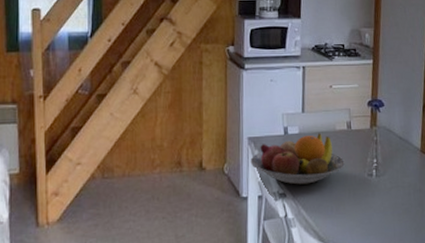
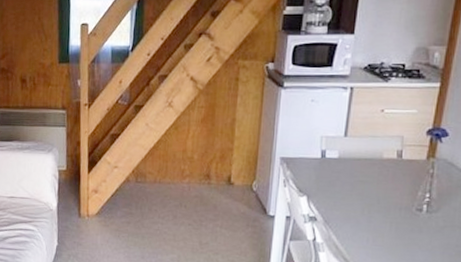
fruit bowl: present [250,133,346,185] -> none [281,159,390,211]

